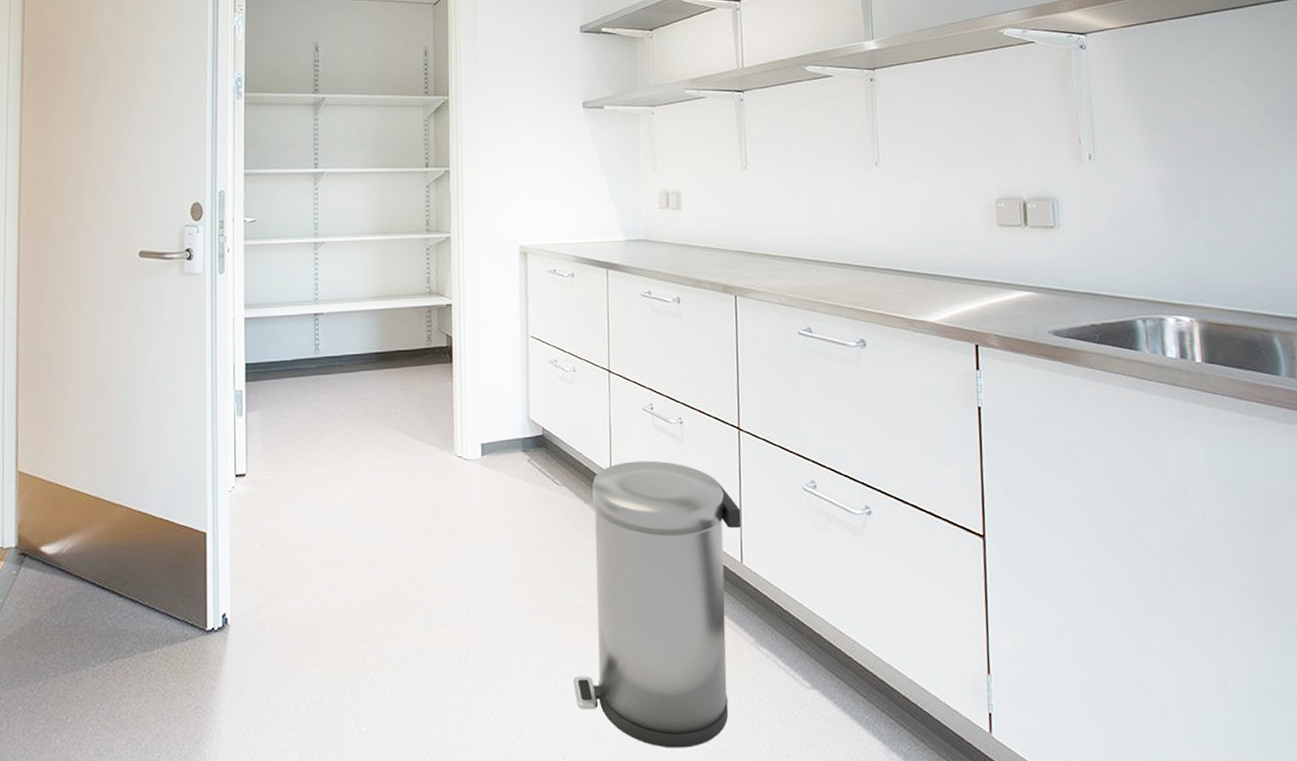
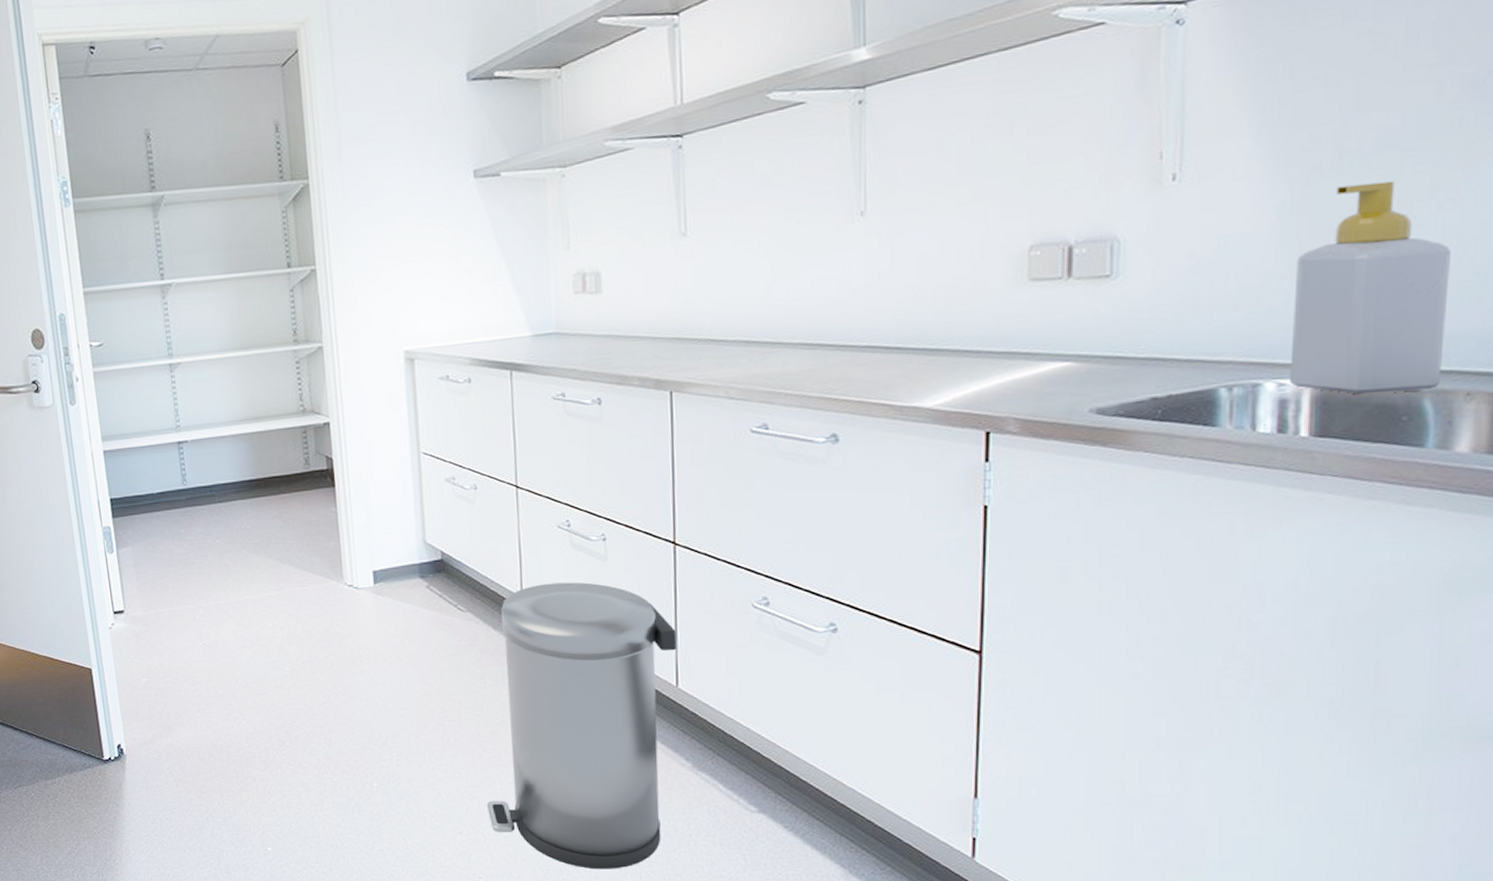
soap bottle: none [1177,173,1283,331] -> present [1290,180,1451,395]

